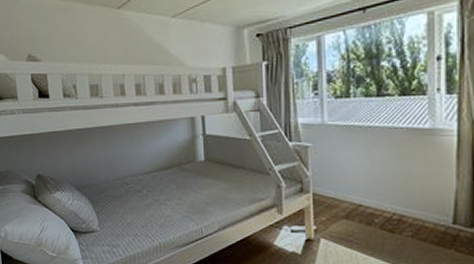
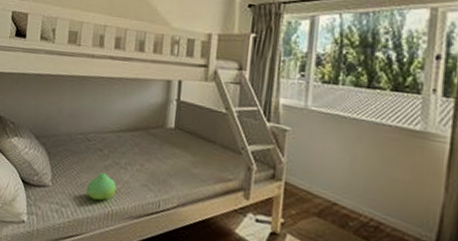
plush toy: none [132,210,160,236] -> present [86,172,117,201]

